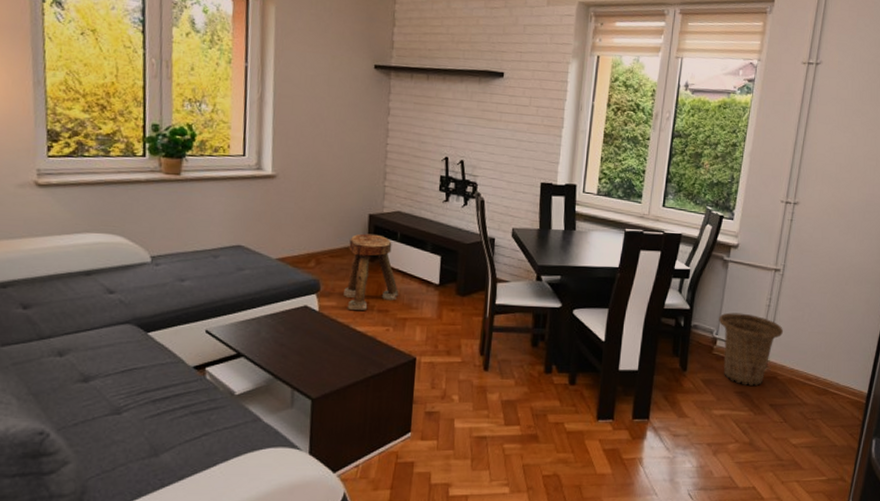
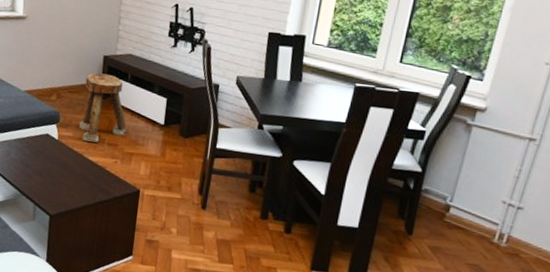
basket: present [719,312,784,386] -> none [454,180,534,261]

